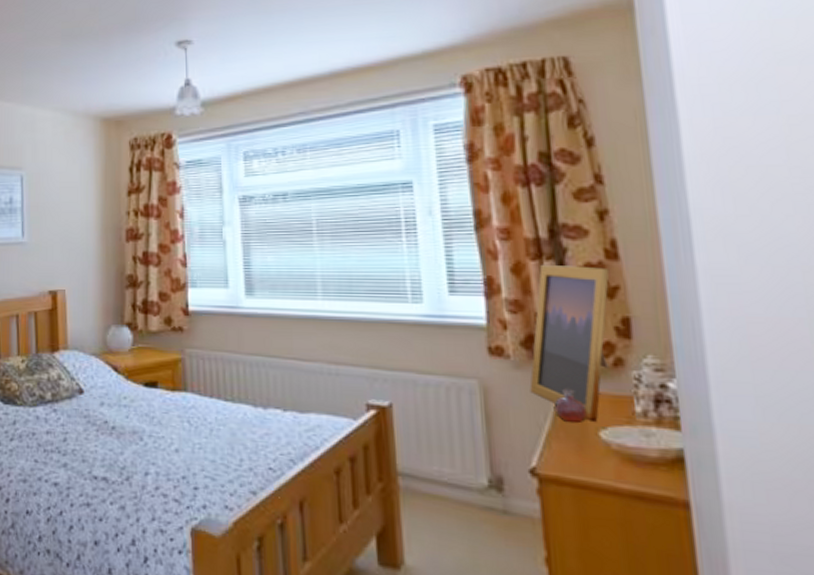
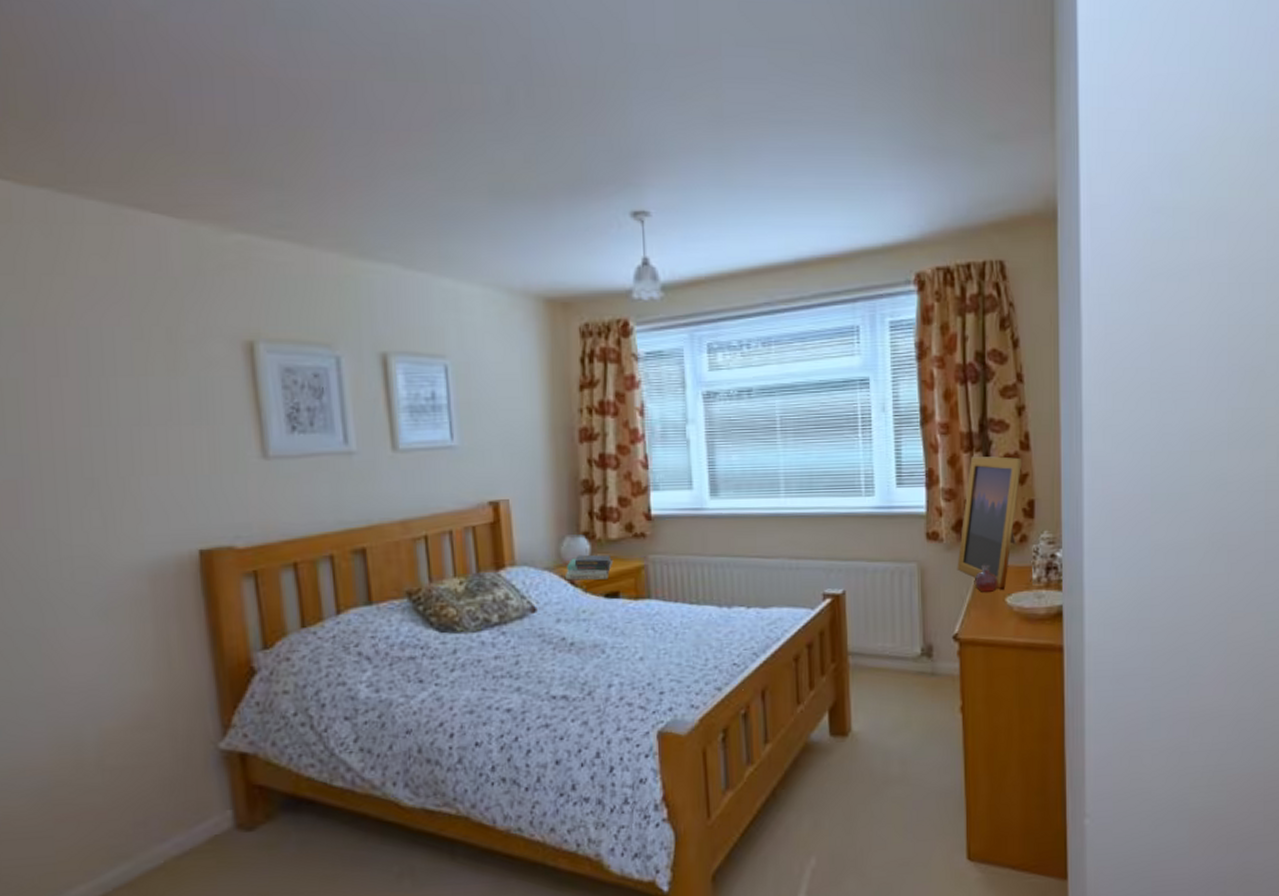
books: none [110,343,153,369] -> present [566,554,614,581]

